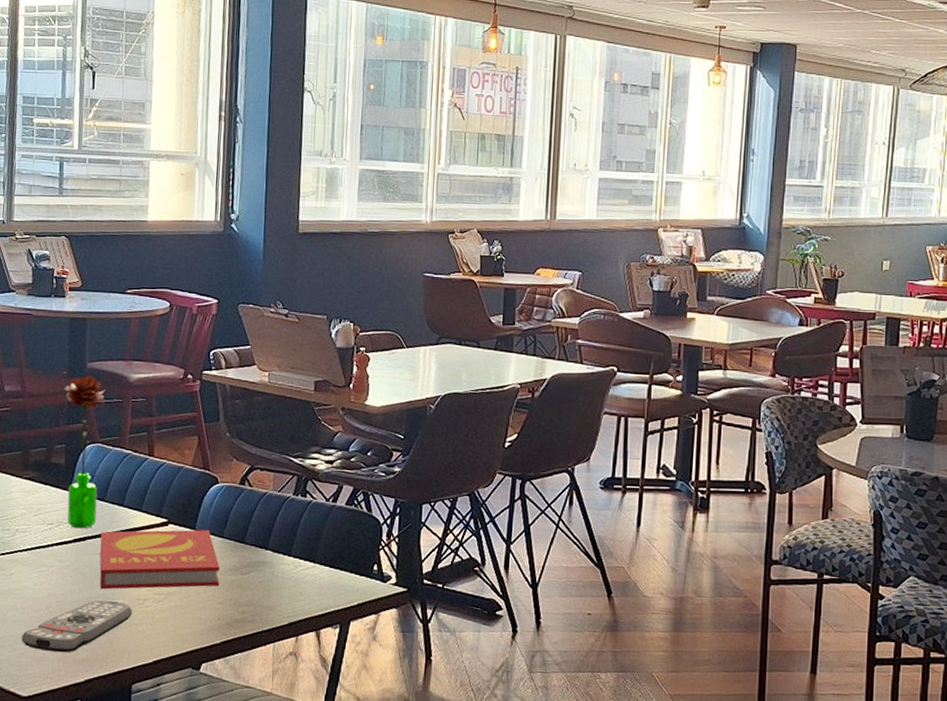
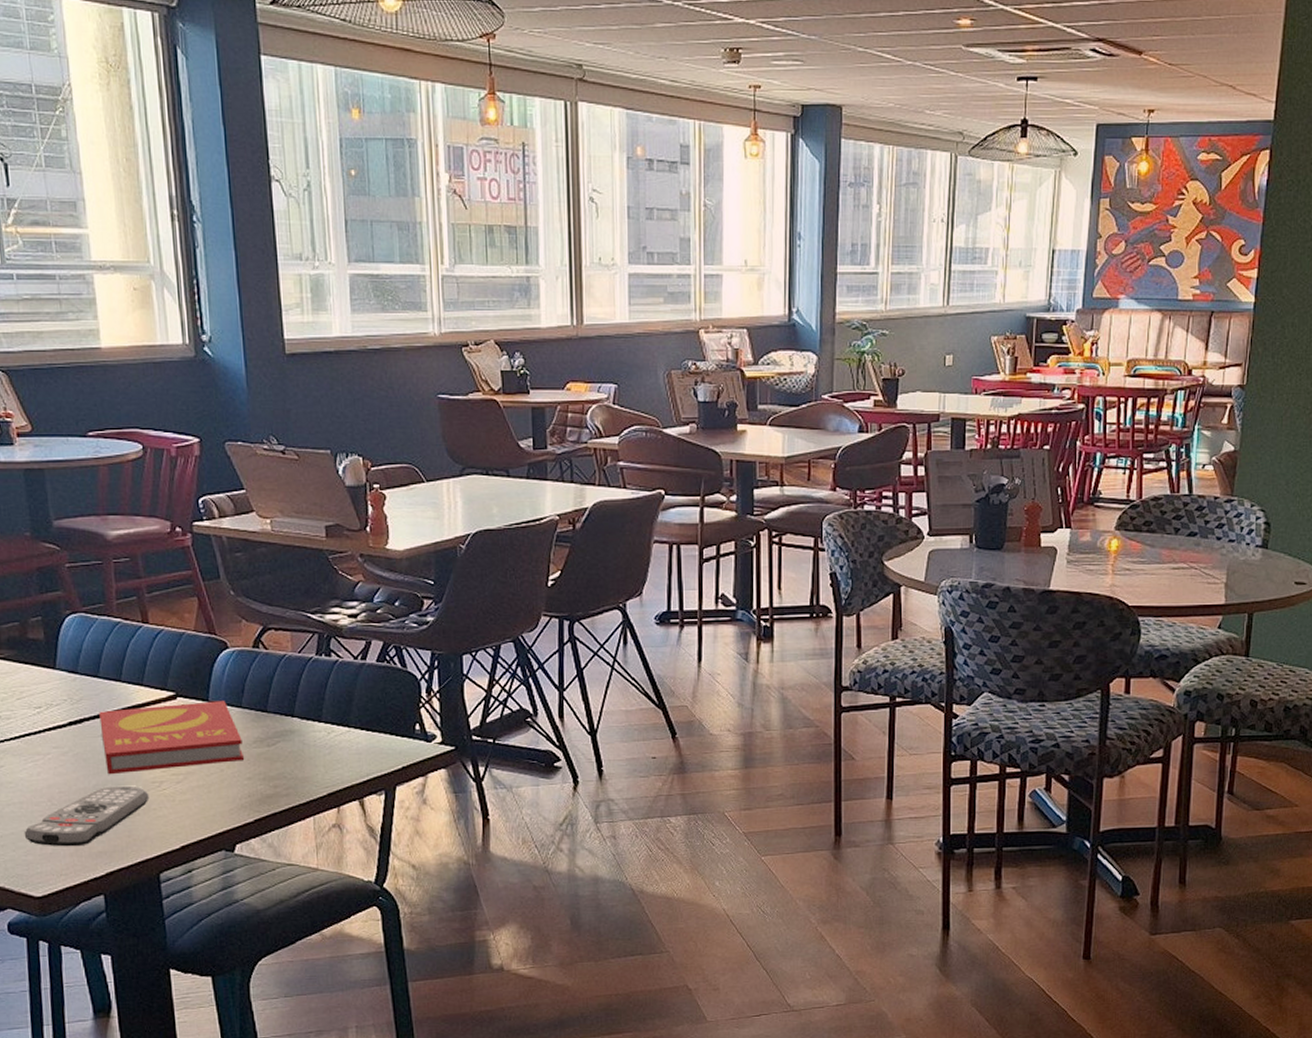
flower: present [64,375,105,529] -> none [30,535,92,710]

